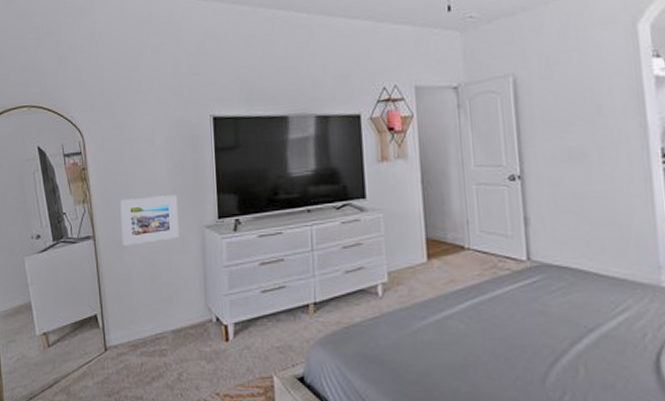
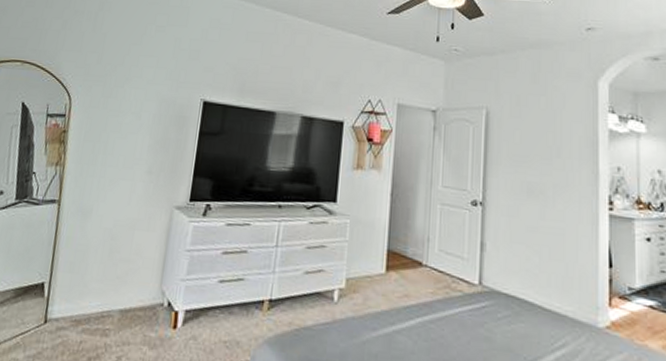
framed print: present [120,195,180,246] -> none [87,168,153,216]

